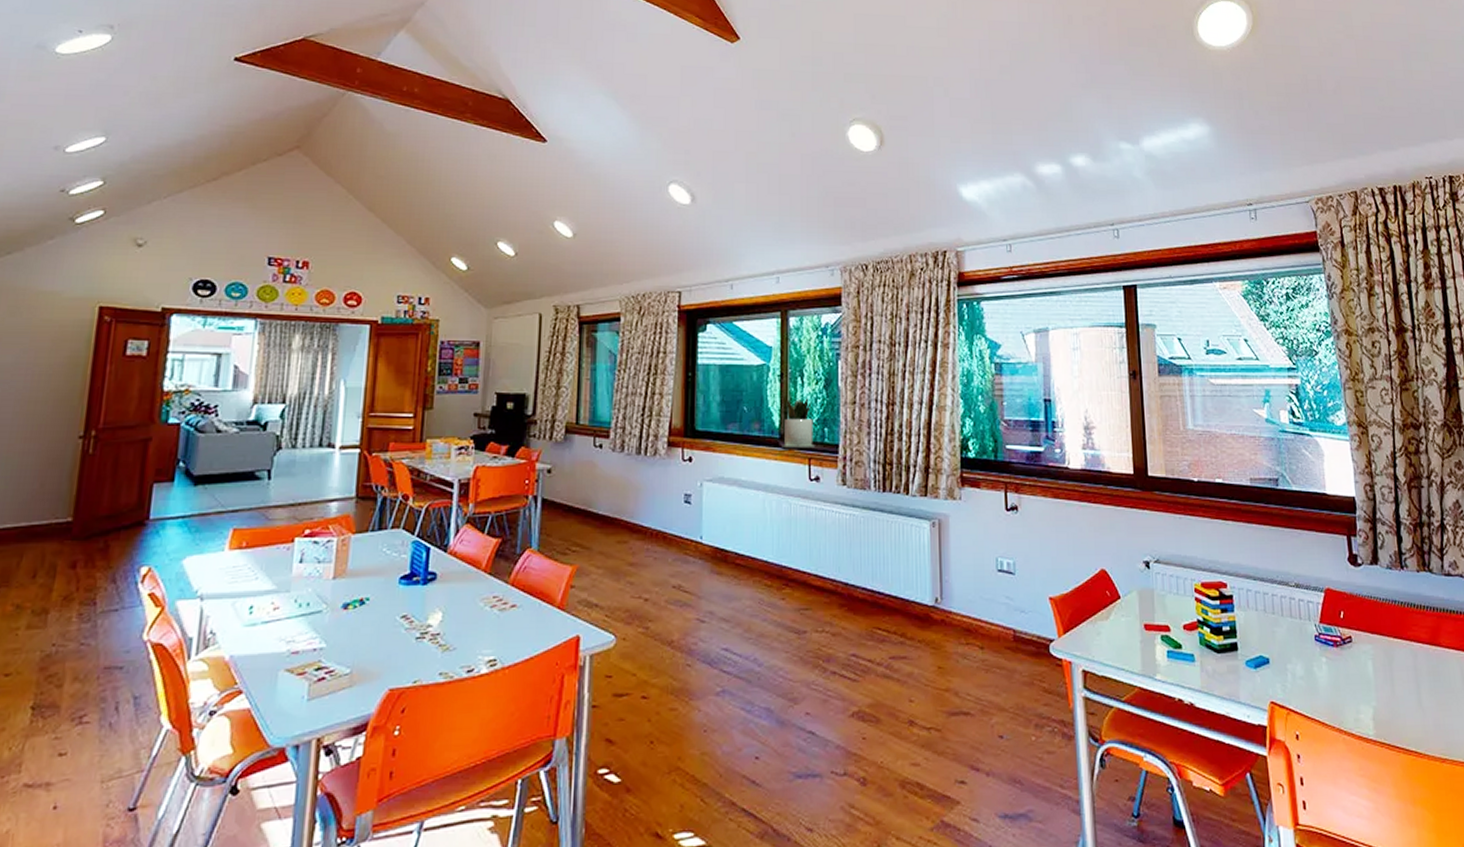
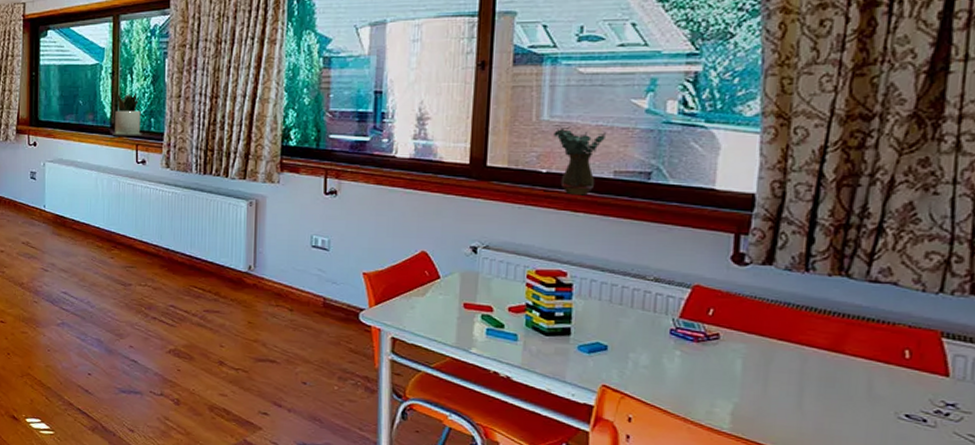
vase: none [1199,435,1240,504] -> present [553,126,607,196]

